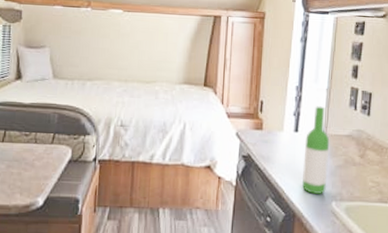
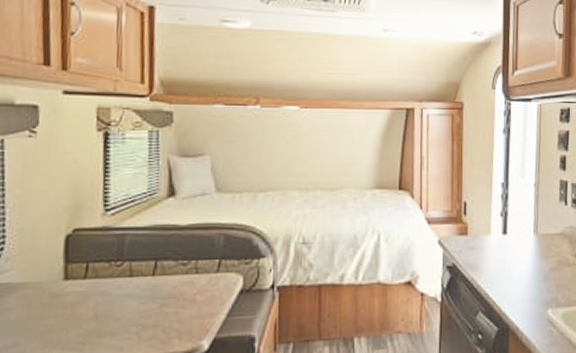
wine bottle: present [302,106,330,195] -> none [514,203,542,303]

